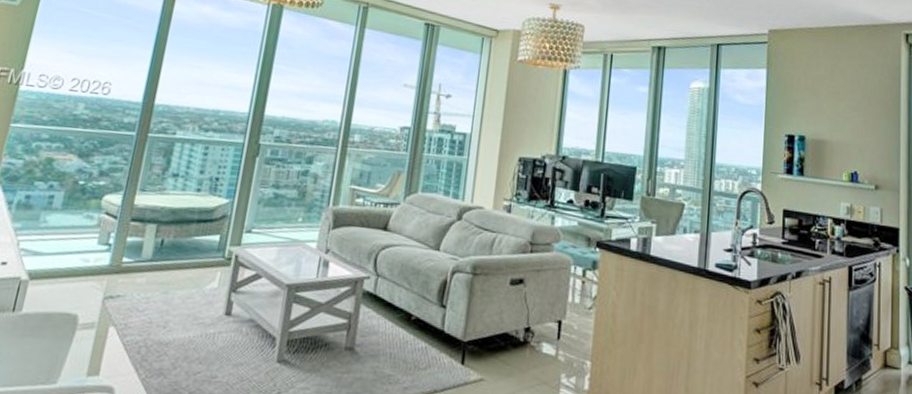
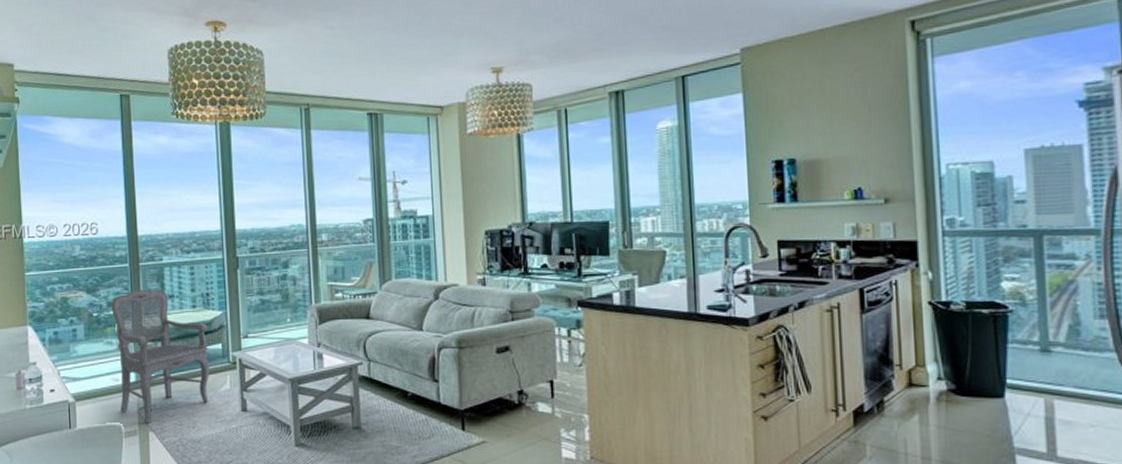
chair: none [81,162,209,317] -> present [110,289,210,424]

